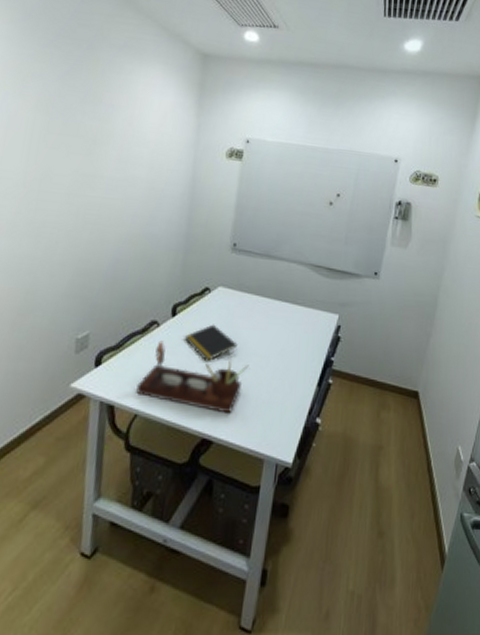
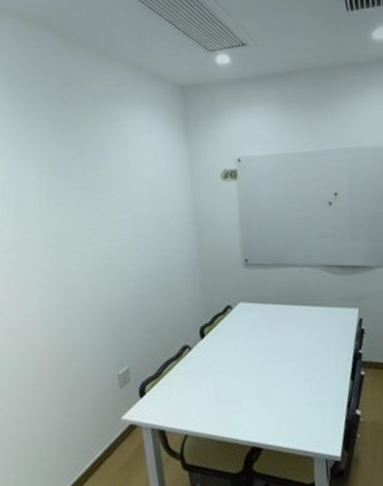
desk organizer: present [136,340,249,414] -> none [182,362,282,420]
notepad: present [184,324,238,362] -> none [216,338,268,375]

